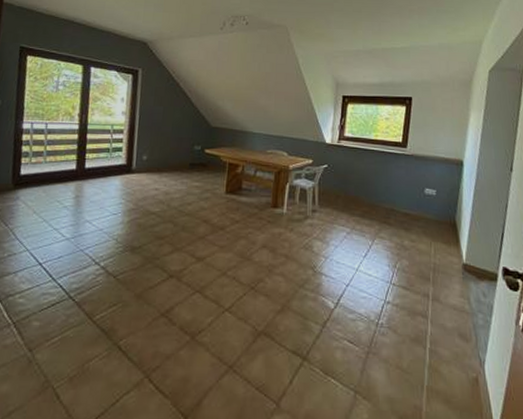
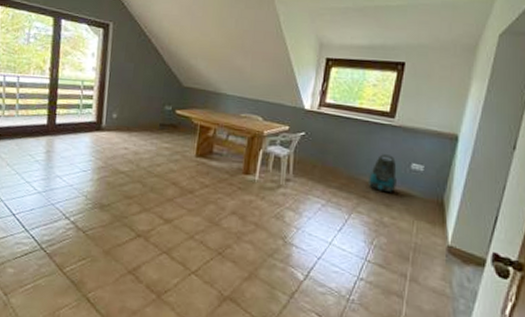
vacuum cleaner: none [388,181,413,216] -> present [369,154,397,192]

